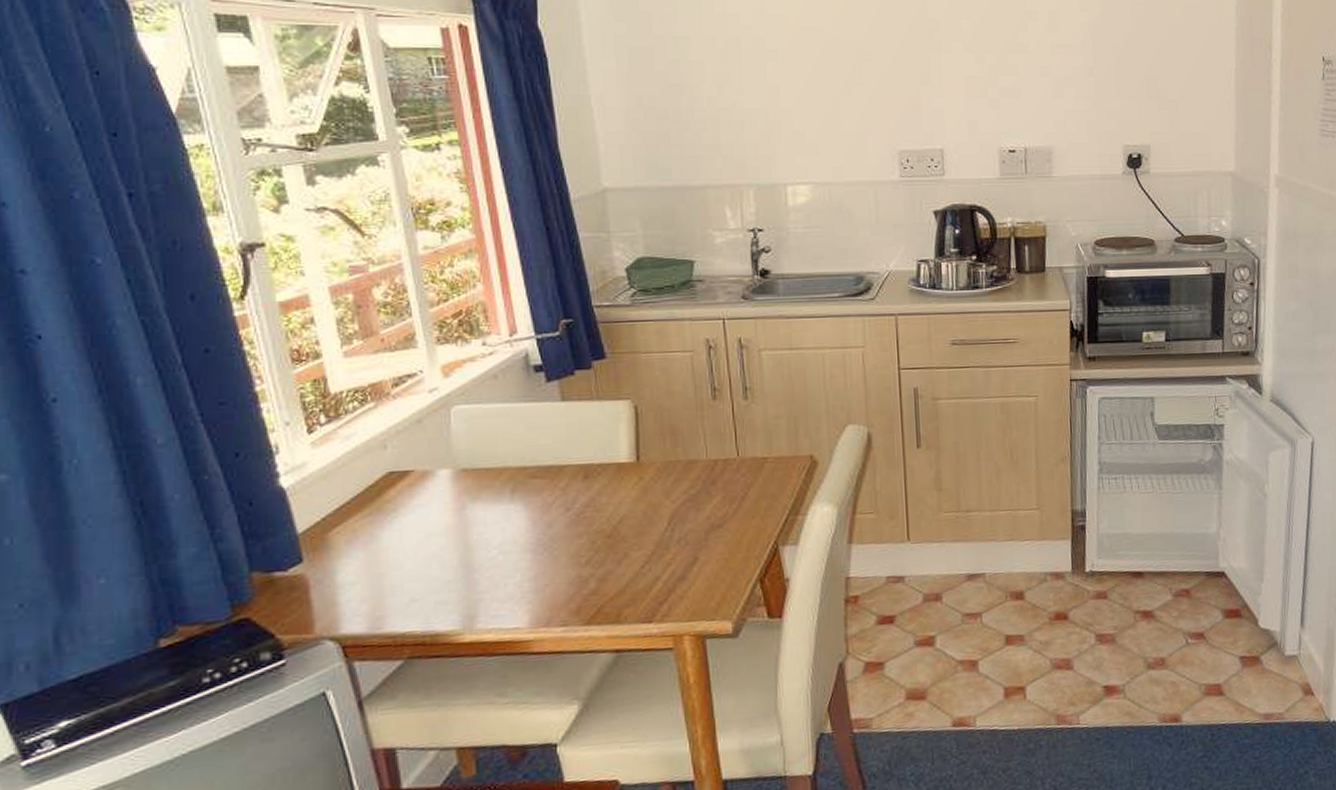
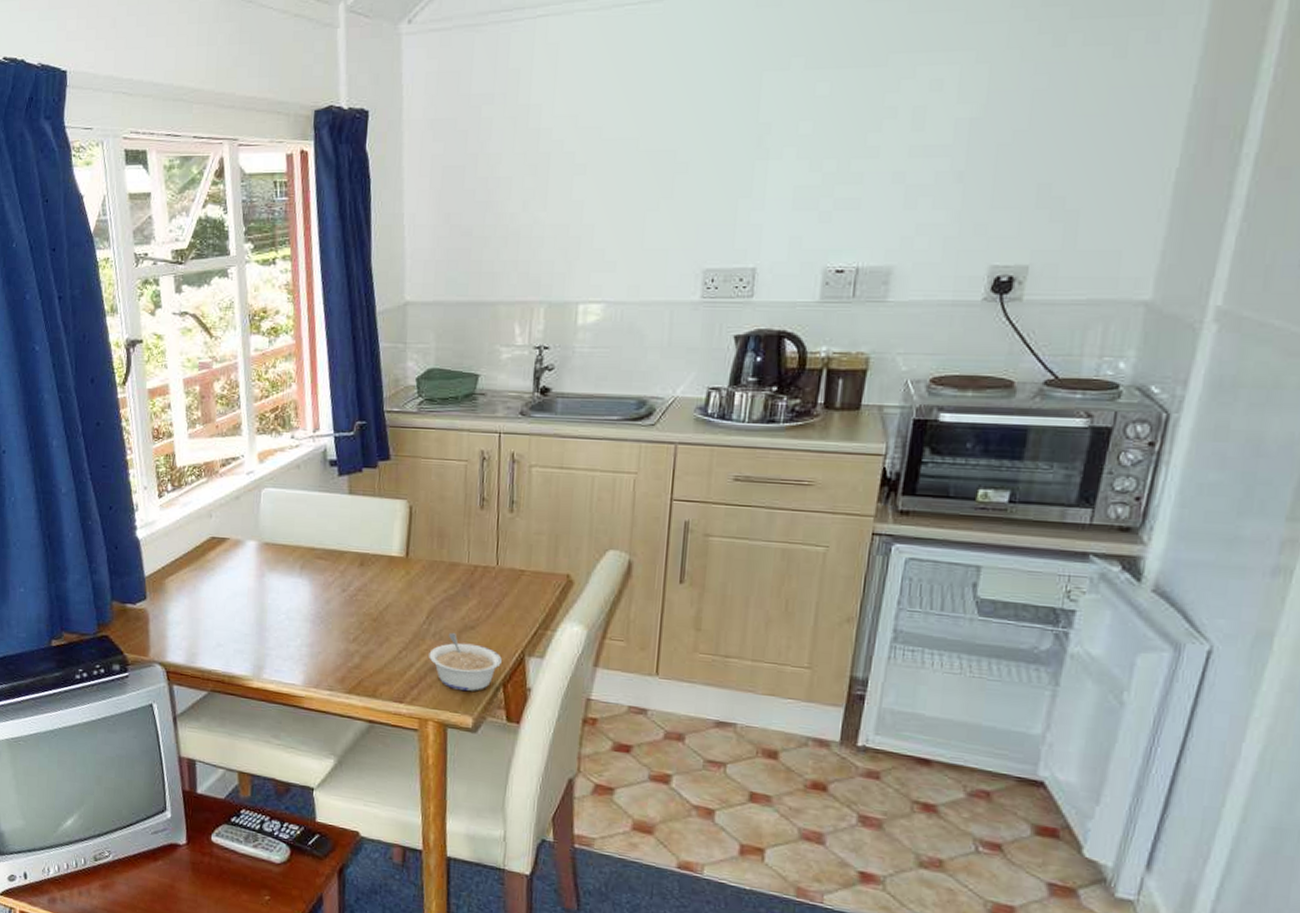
legume: none [676,535,755,596] -> present [429,633,502,691]

